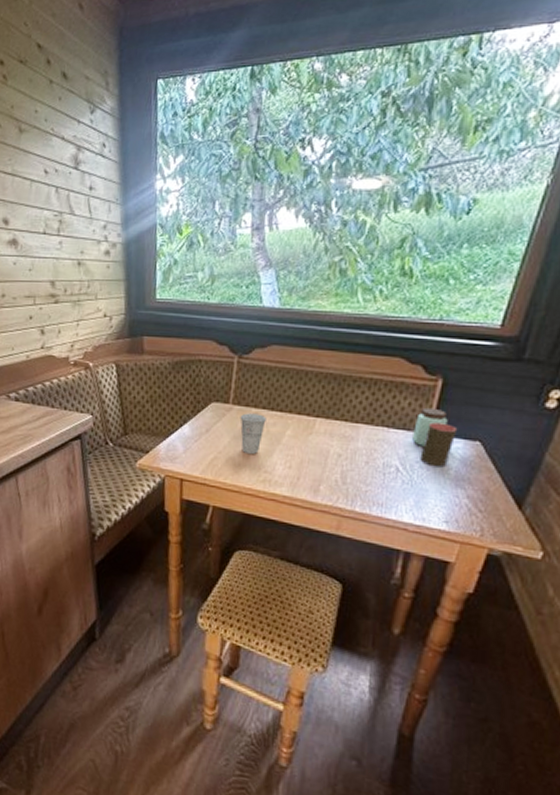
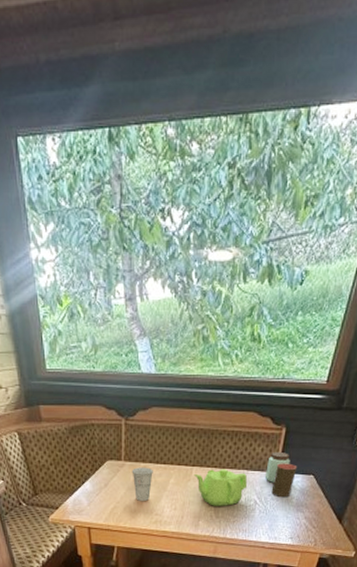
teapot: none [317,422,388,471] -> present [194,469,248,506]

